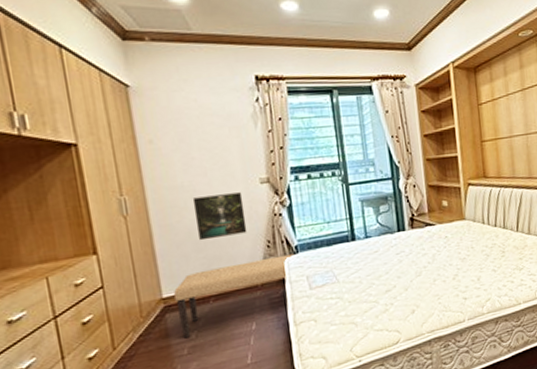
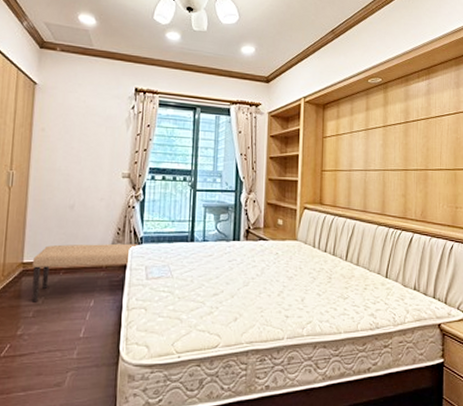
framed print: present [192,192,247,241] -> none [63,181,106,219]

